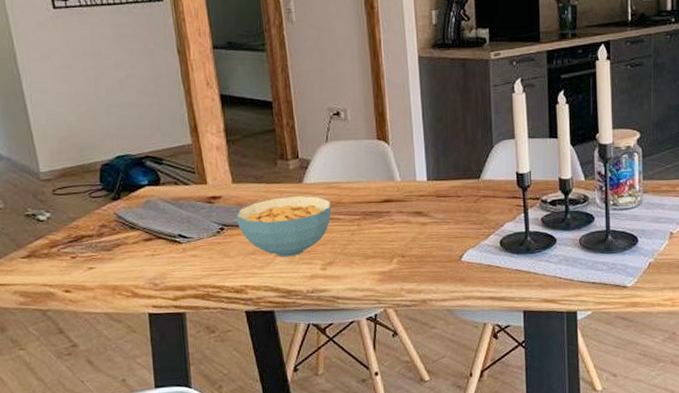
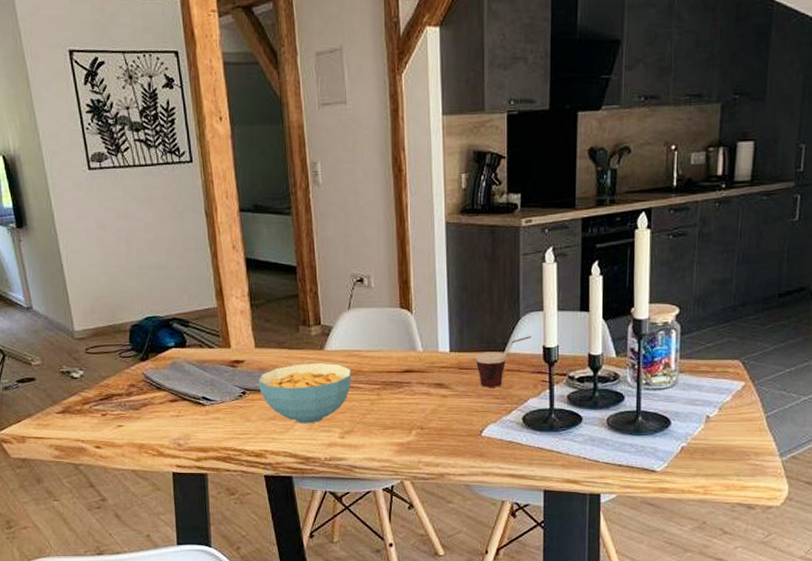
cup: none [452,163,505,214] -> present [475,336,531,387]

